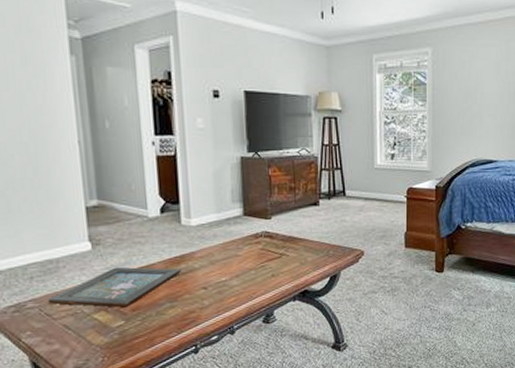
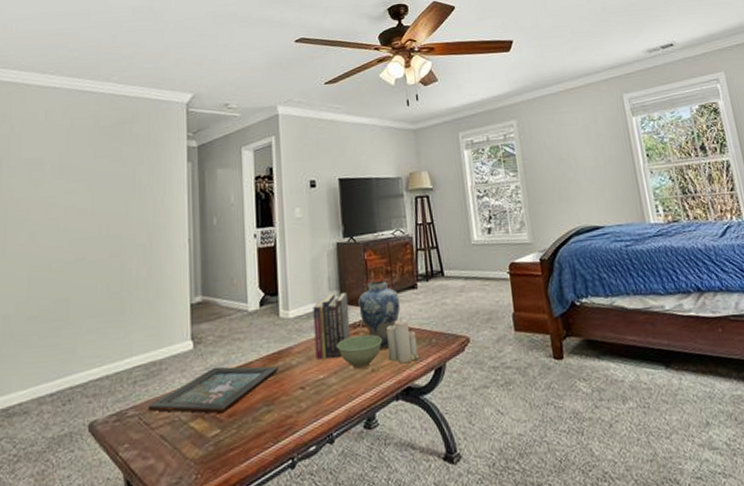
books: none [215,205,253,264] -> present [313,292,351,359]
bowl: none [239,244,284,275] -> present [337,334,383,370]
vase: none [261,196,302,258] -> present [358,280,401,349]
candle: none [288,230,317,271] -> present [387,317,420,364]

